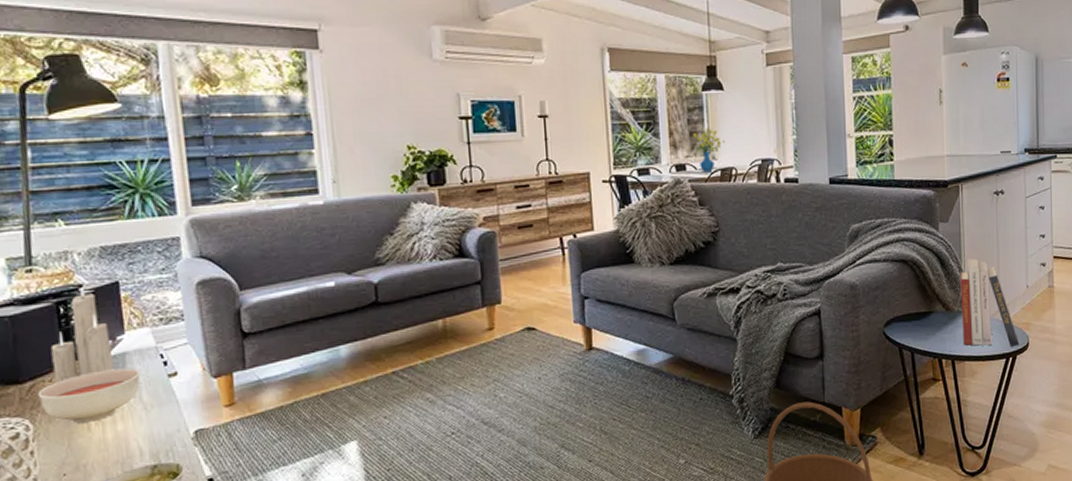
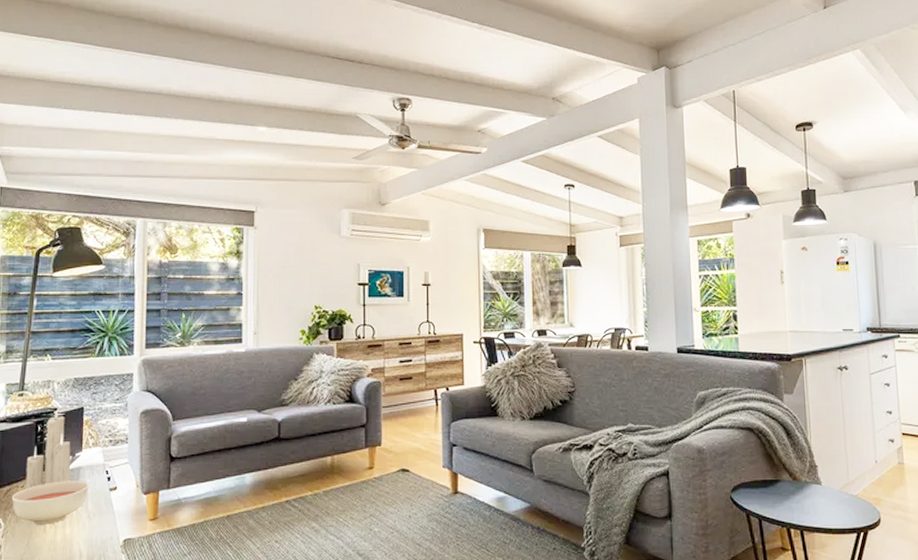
bouquet: present [692,127,725,173] -> none [553,298,582,338]
books: present [960,258,1020,347] -> none [806,429,871,522]

